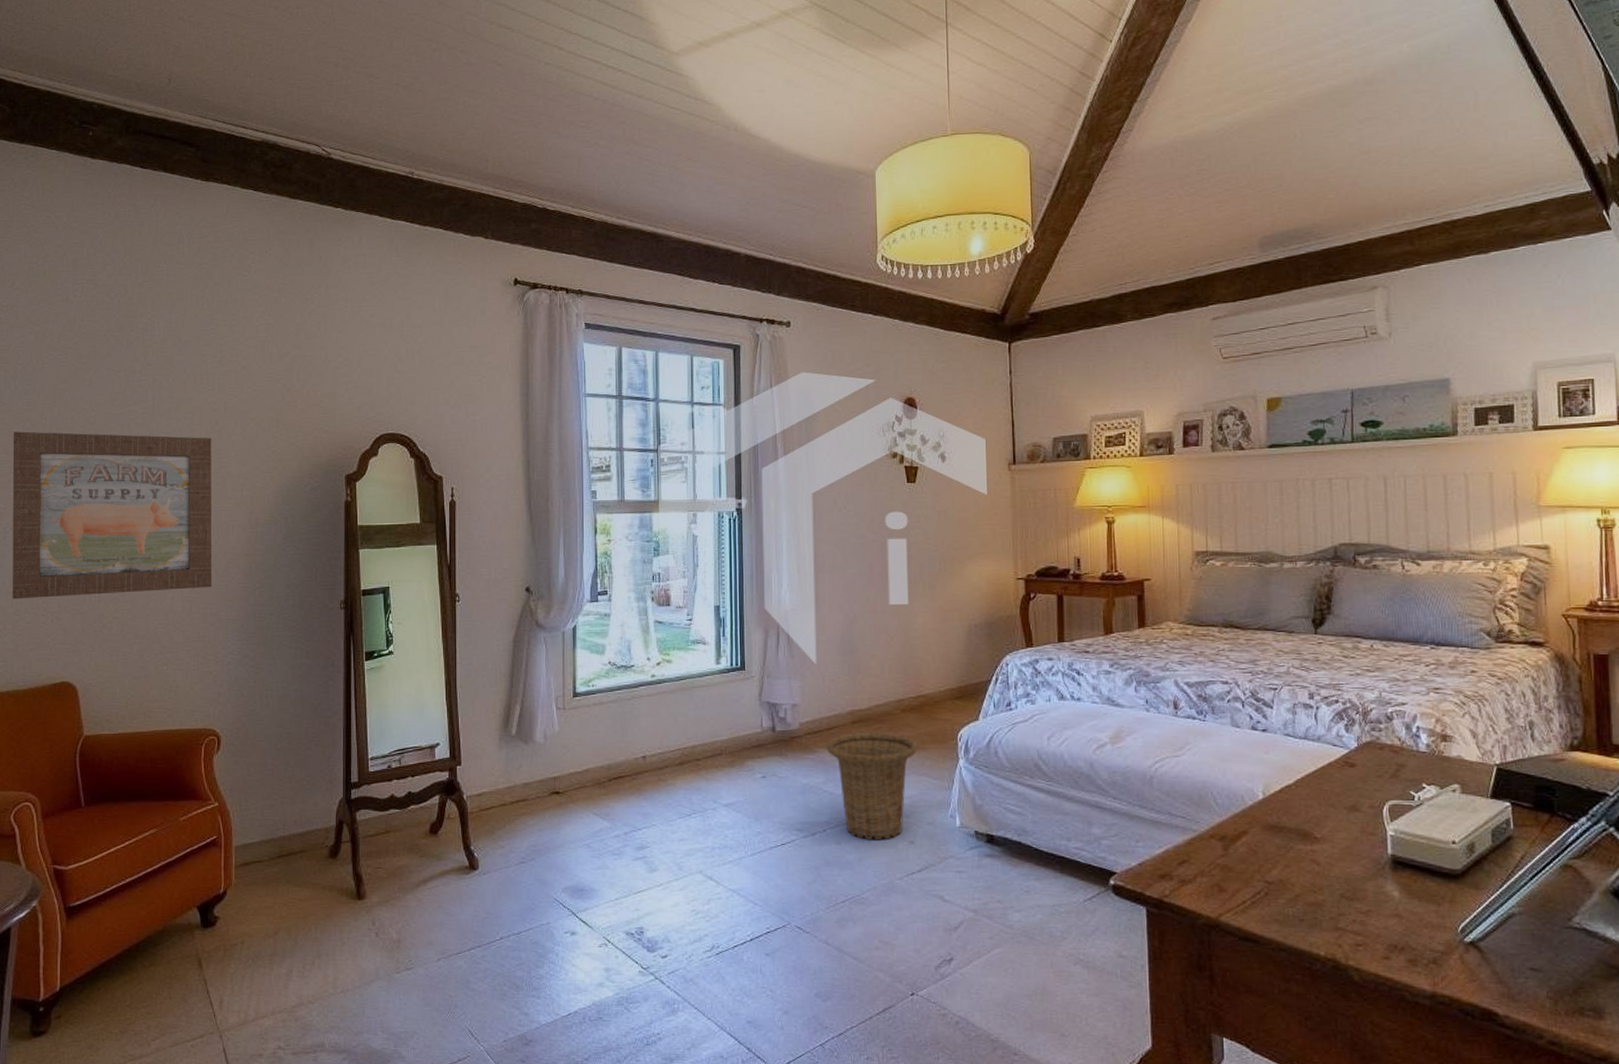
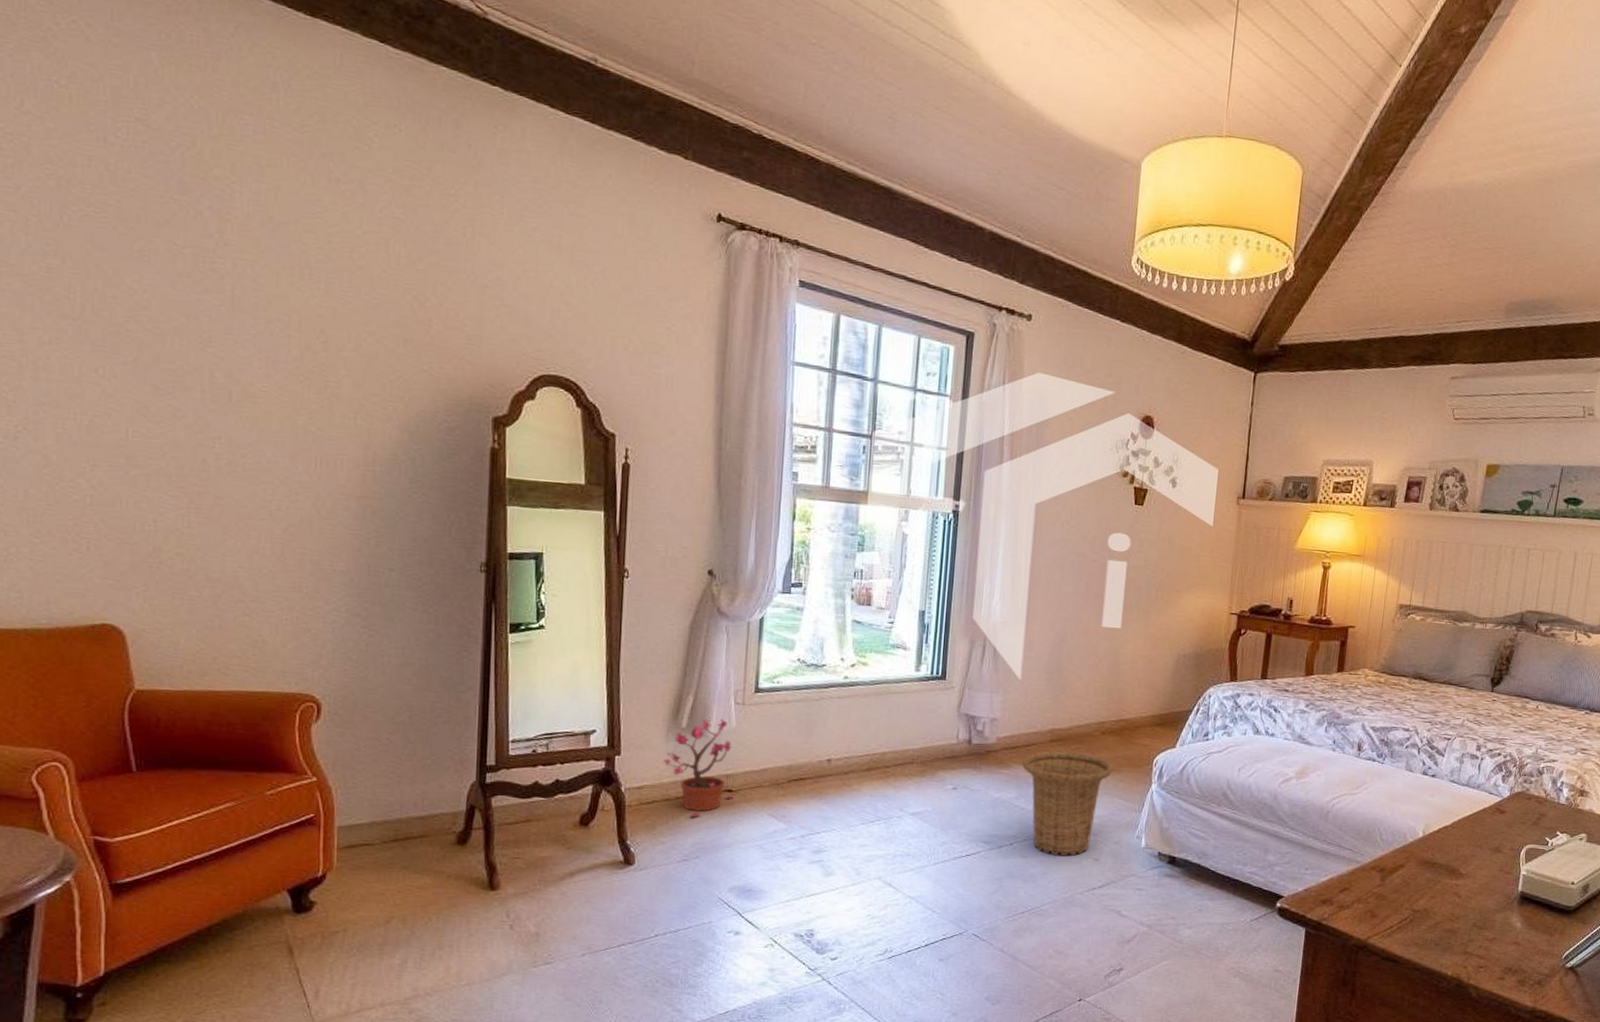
wall art: present [12,431,212,599] -> none [25,303,315,531]
potted plant: none [497,724,563,821] -> present [662,717,735,818]

